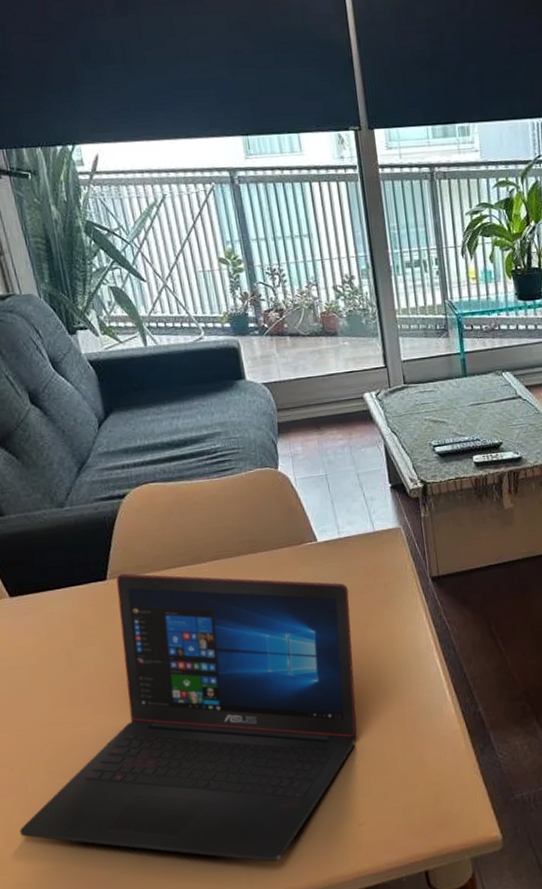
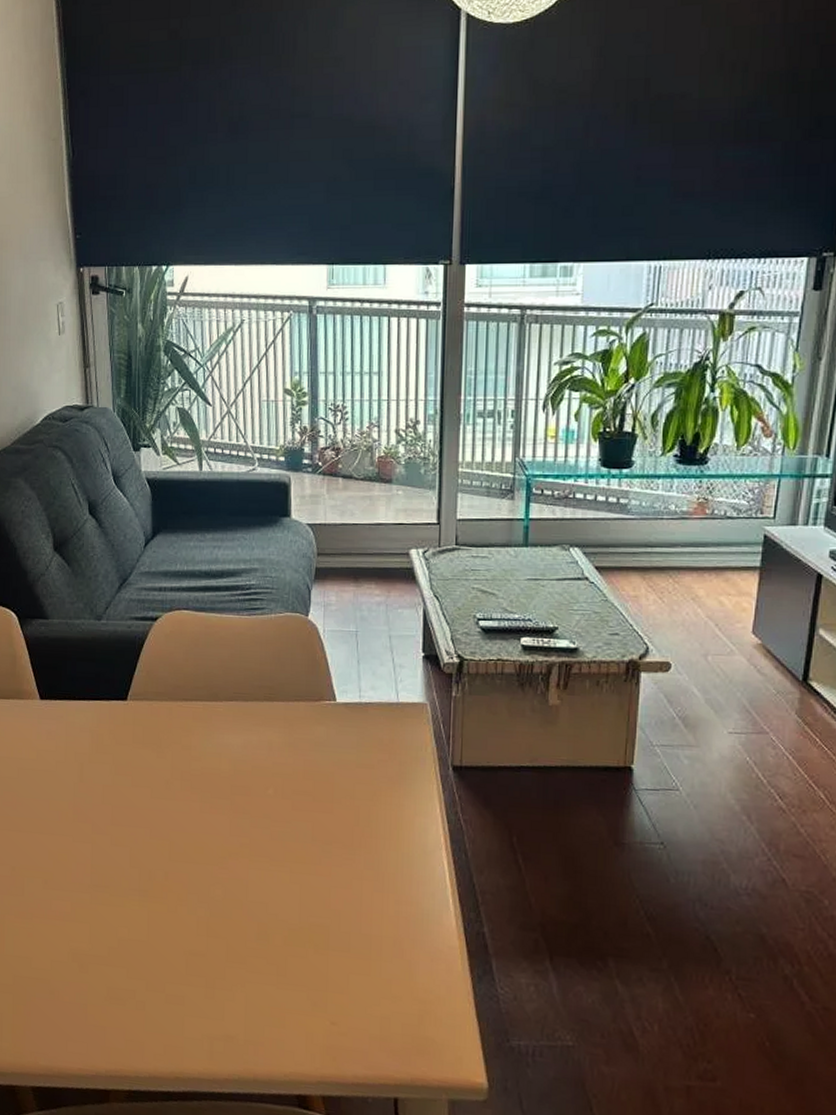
laptop: present [19,573,358,863] -> none [10,697,360,1037]

